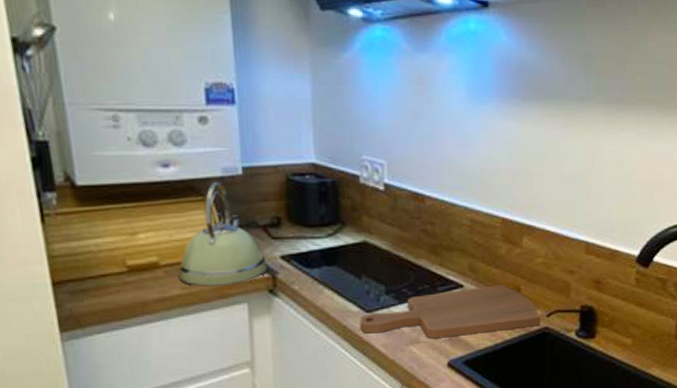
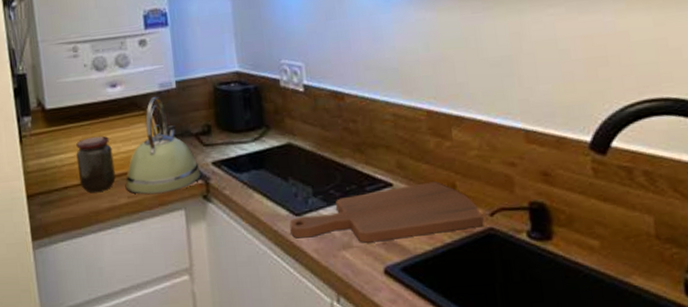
jar: none [117,220,167,282] -> present [76,135,116,193]

